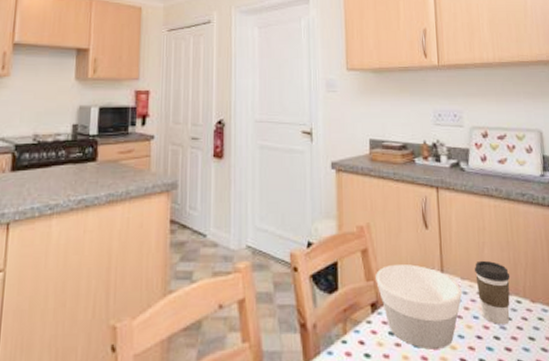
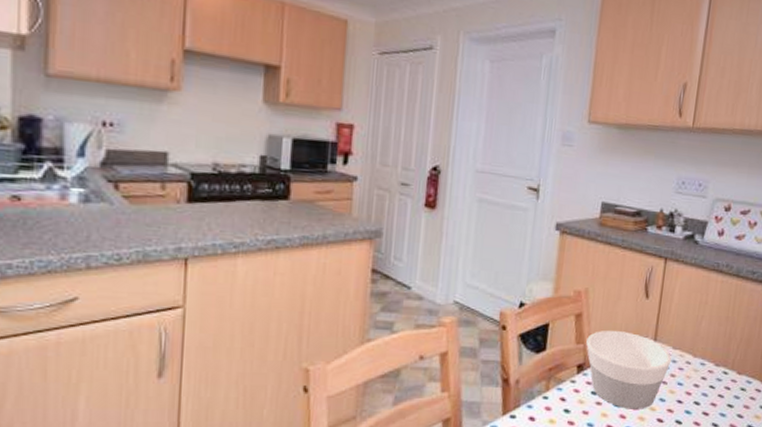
coffee cup: present [475,260,511,325] -> none [686,332,723,393]

